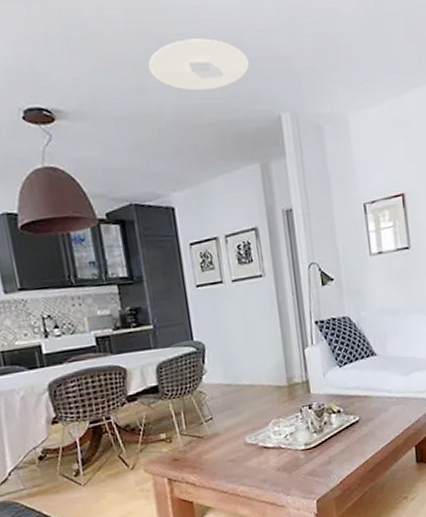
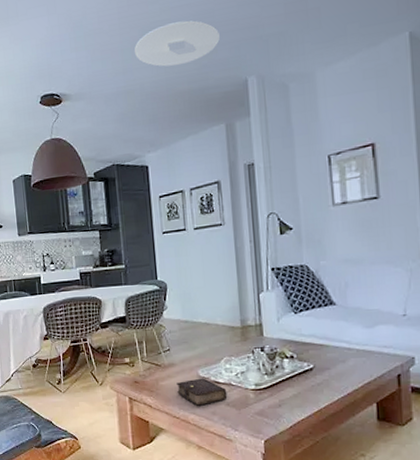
book: none [222,444,278,476] -> present [176,378,228,406]

